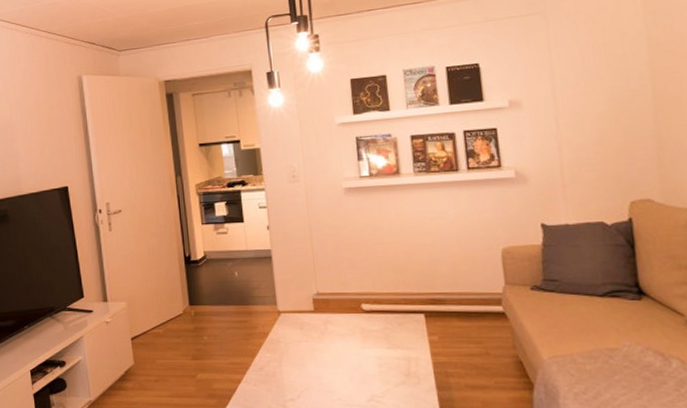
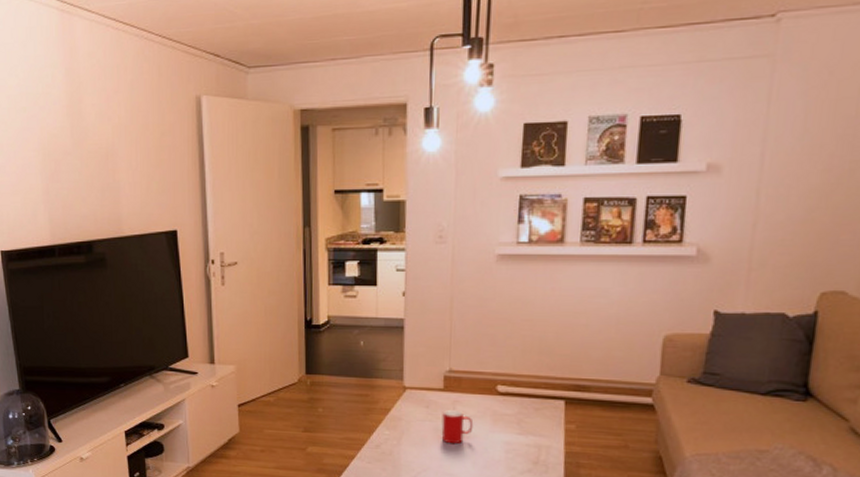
cup: none [316,330,346,362] -> present [441,410,474,444]

